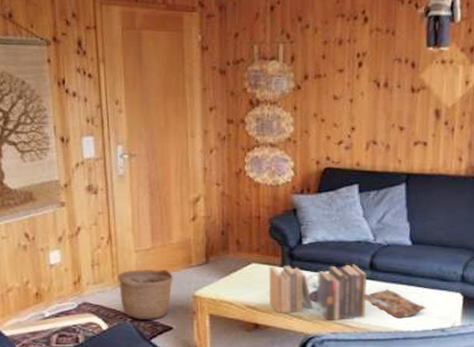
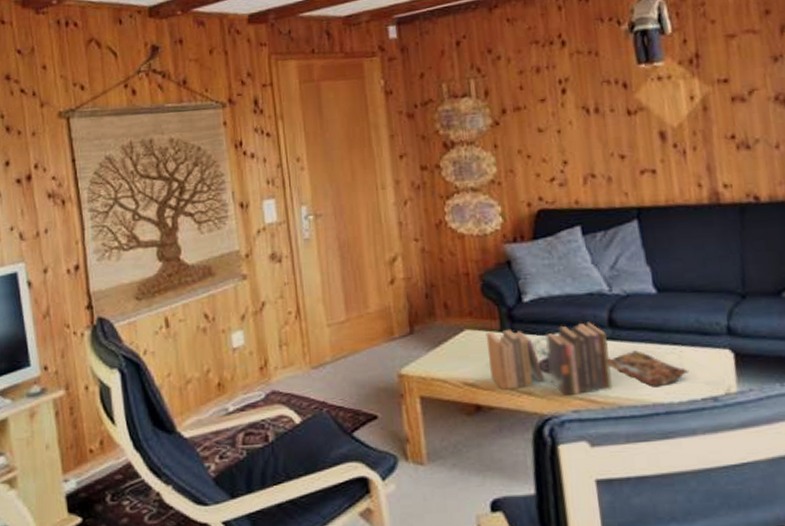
basket: present [118,268,173,319] -> none [309,343,374,408]

